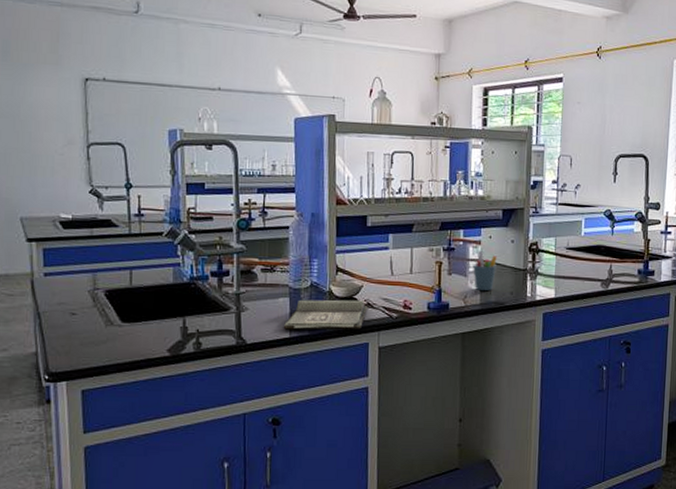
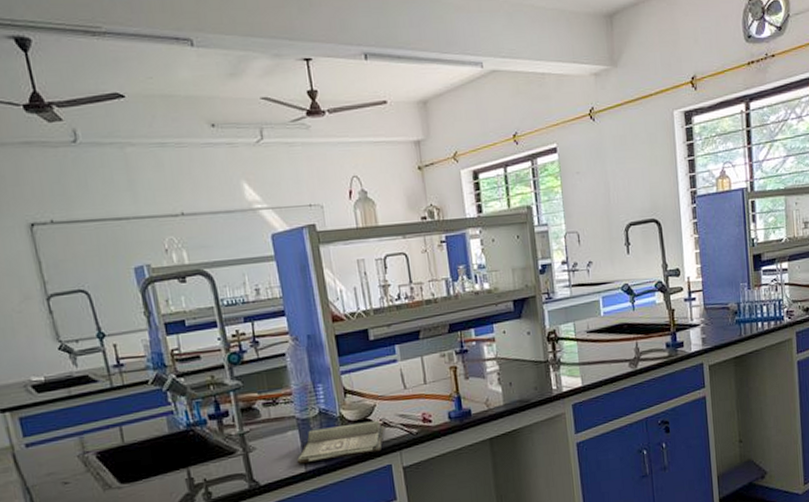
pen holder: present [472,251,498,290] -> none [489,348,516,391]

